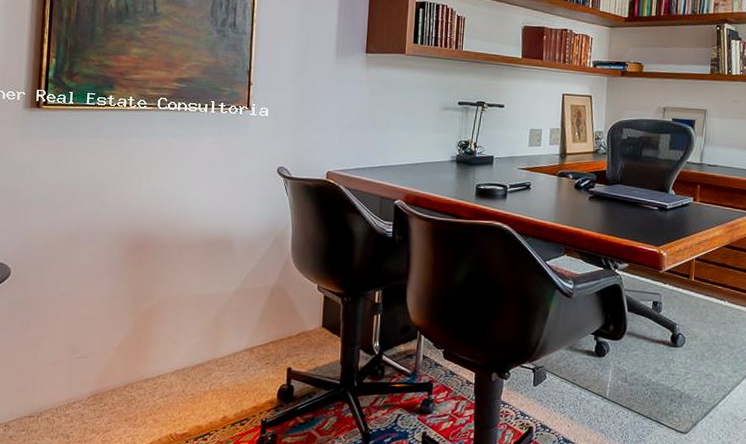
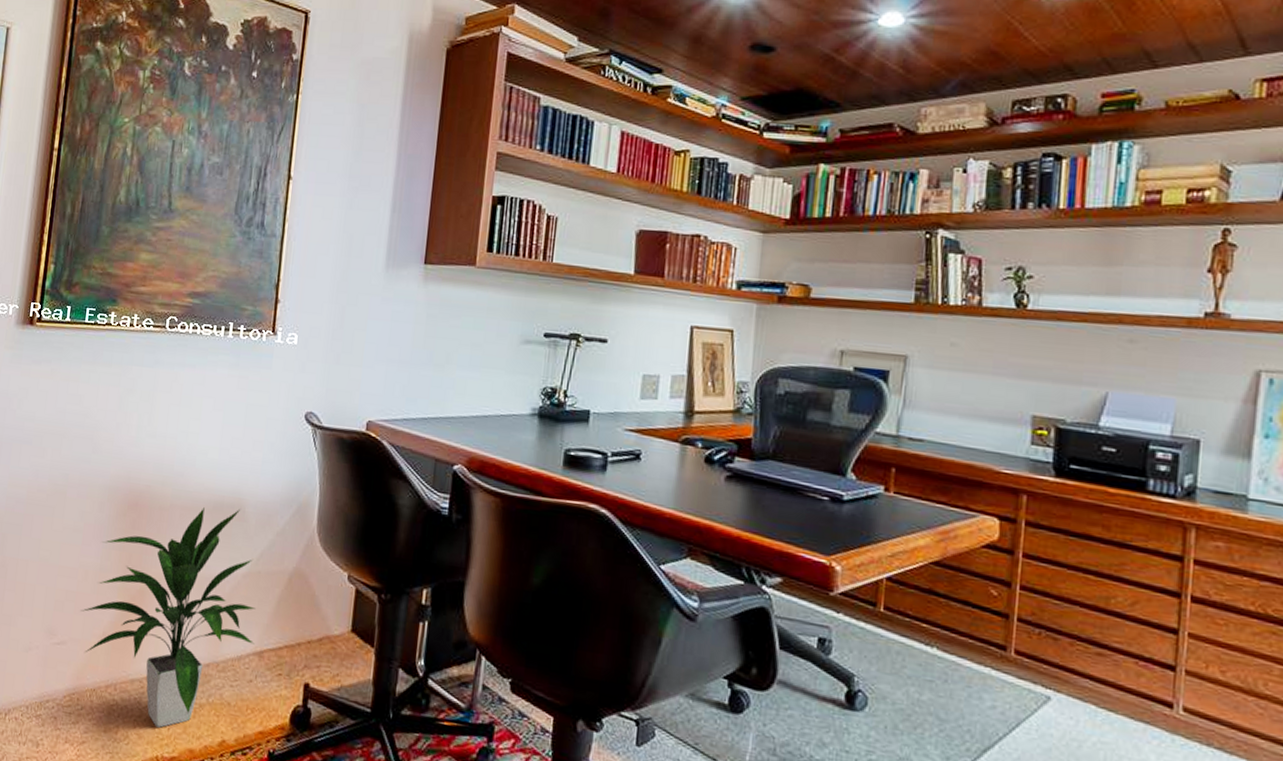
indoor plant: none [98,243,246,413] -> present [80,508,256,728]

